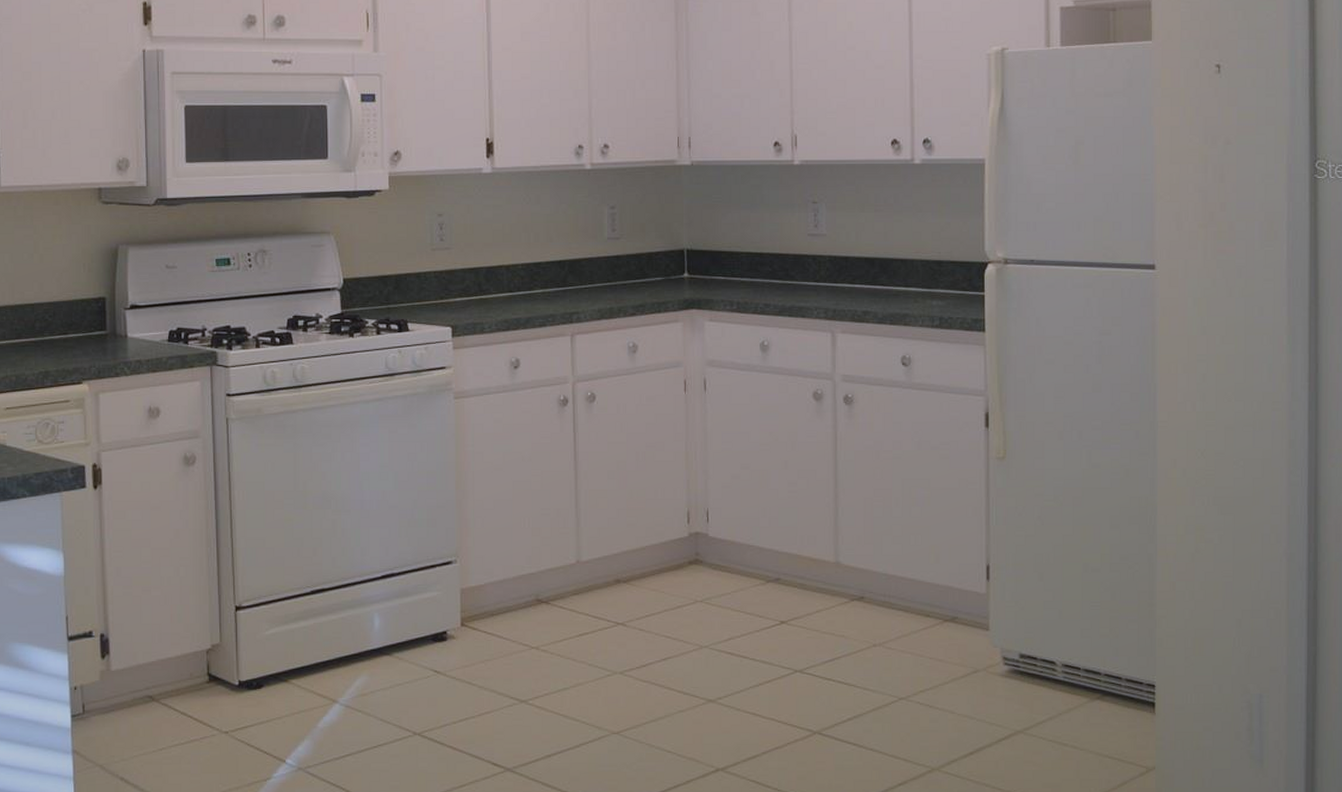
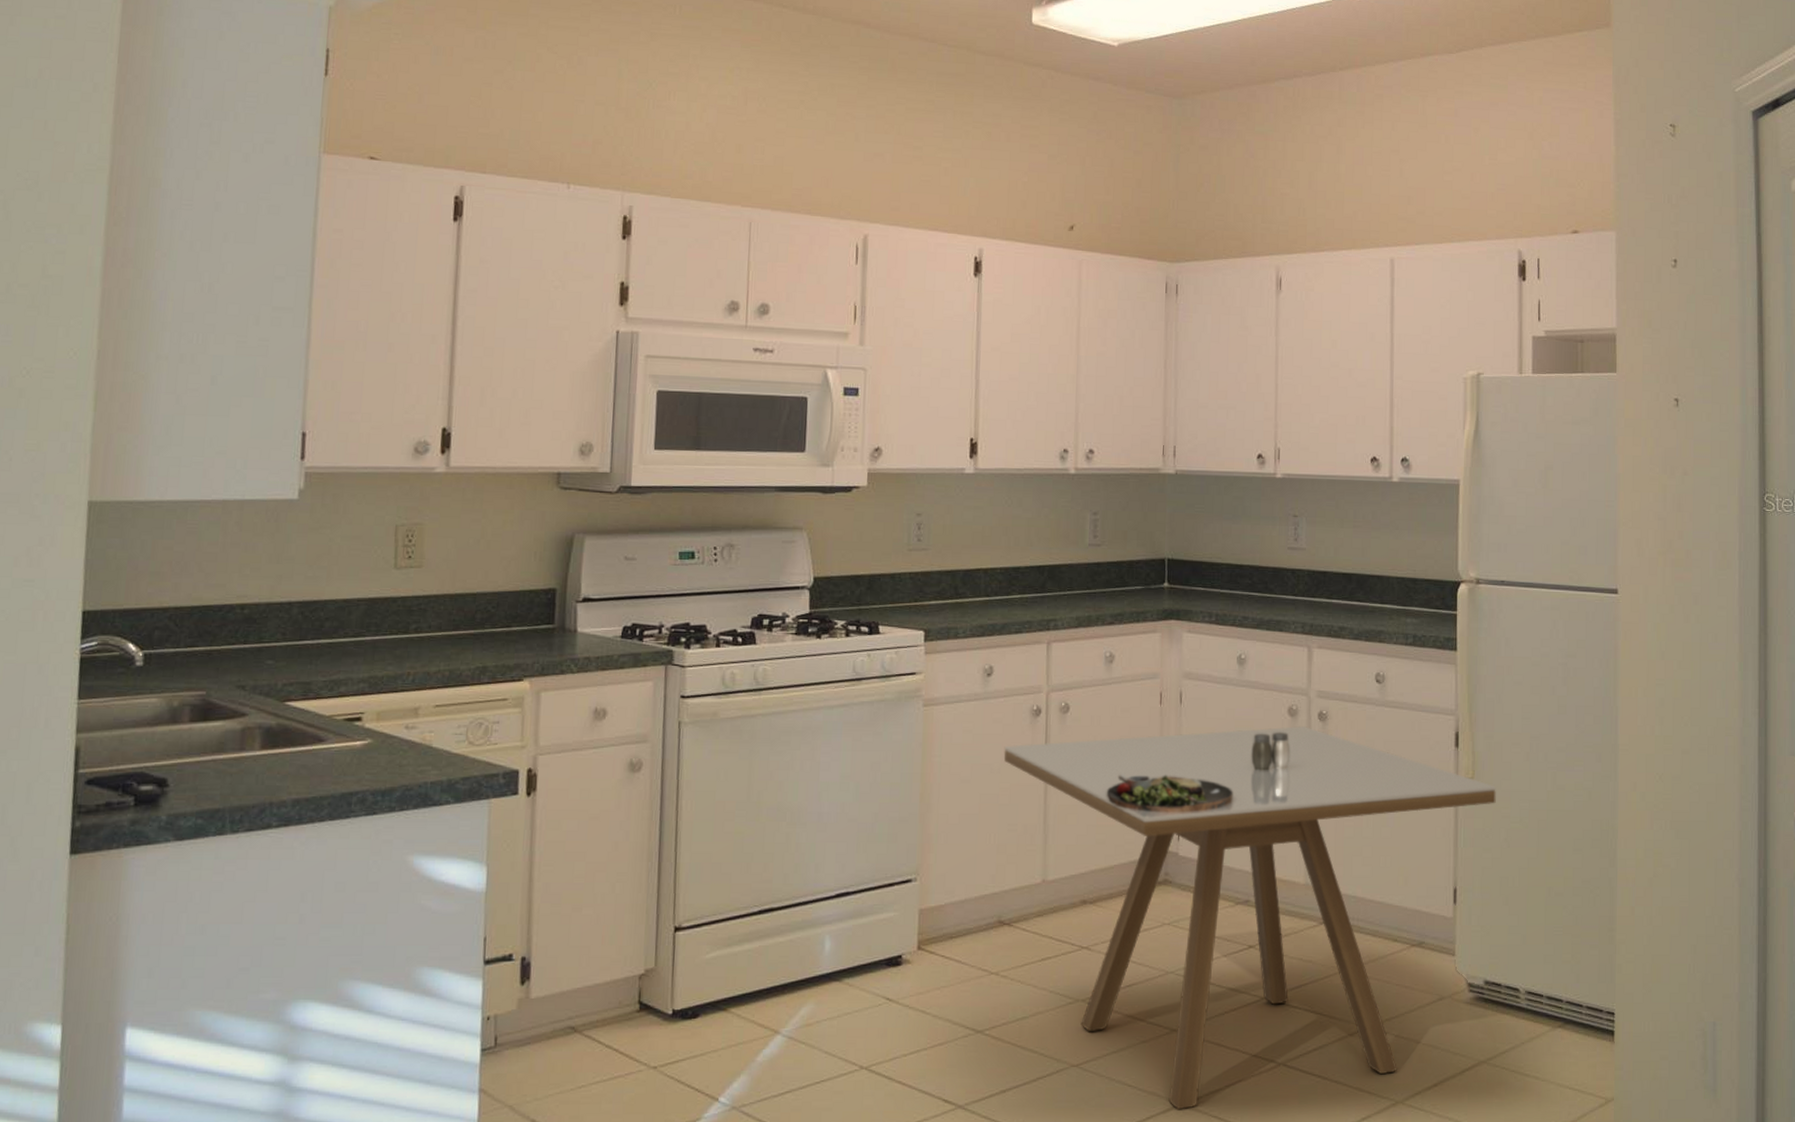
dining table: none [534,409,1029,775] -> present [1003,725,1496,1110]
dinner plate: none [635,459,761,496] -> present [1106,774,1233,813]
salt and pepper shaker: none [777,416,817,454] -> present [1251,732,1290,771]

